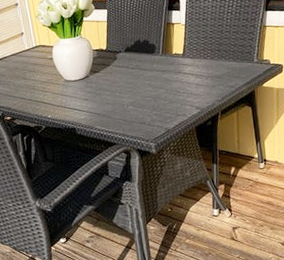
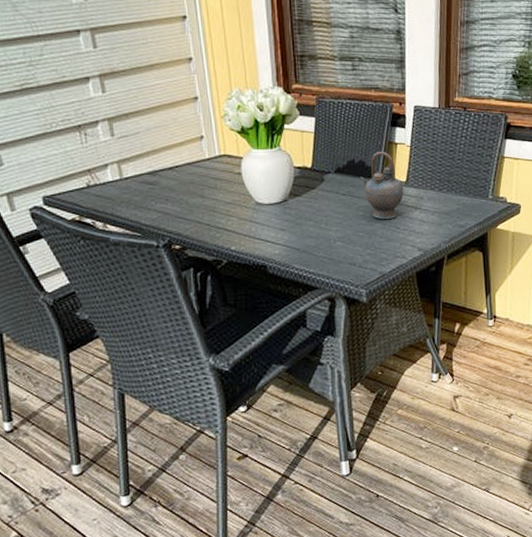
teapot: none [144,31,182,86] -> present [359,151,404,219]

